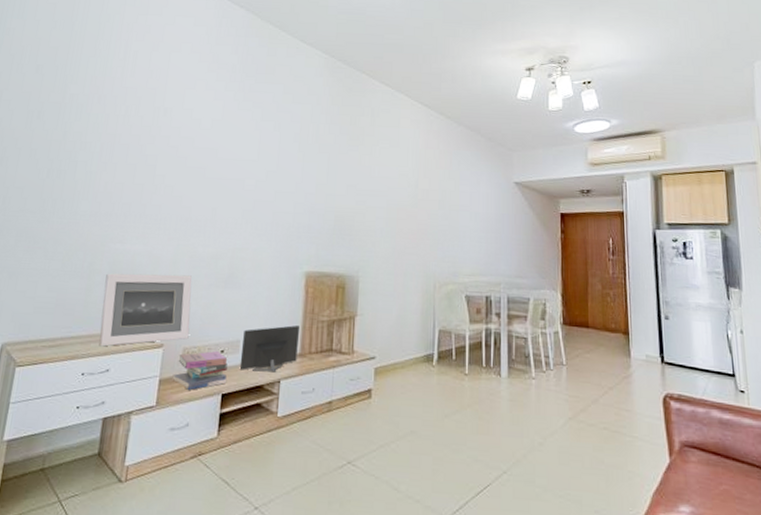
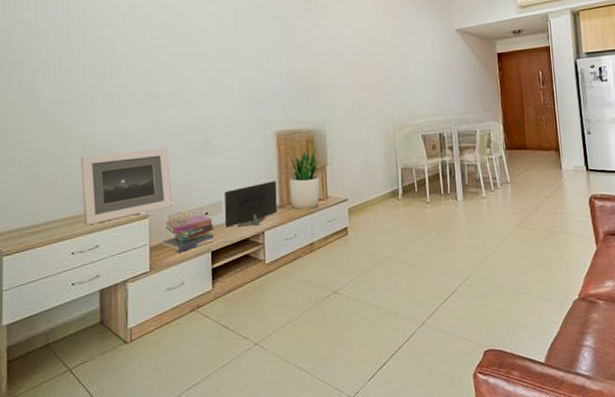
planter: none [312,294,349,363] -> present [289,147,320,211]

